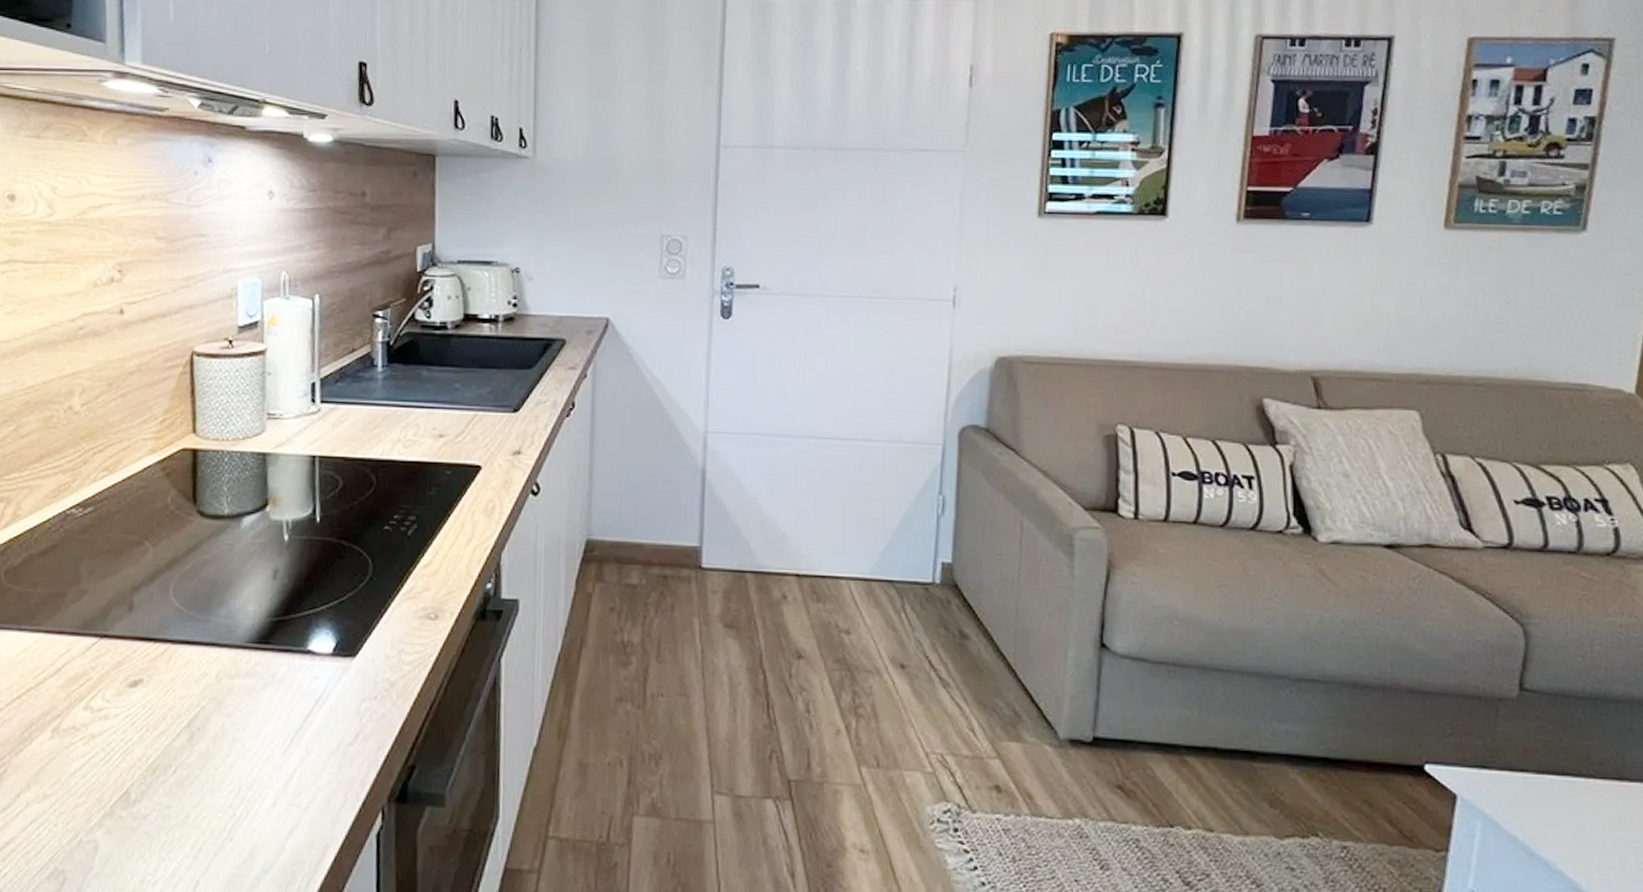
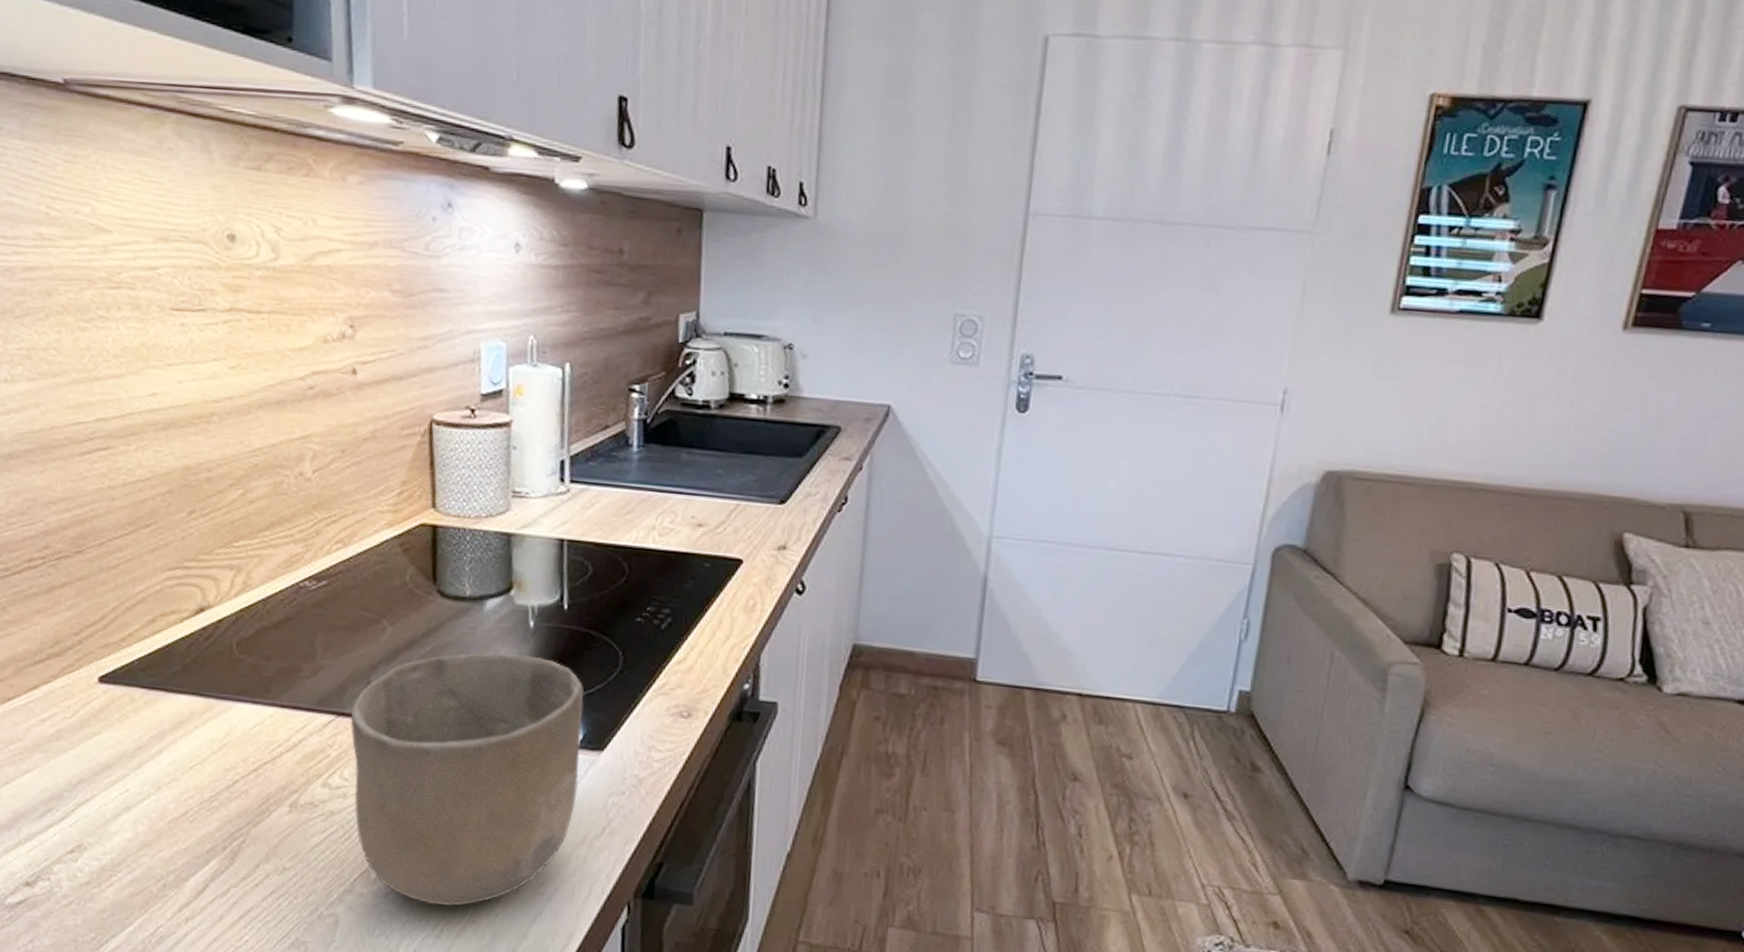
bowl: none [112,567,337,825] -> present [350,652,585,907]

